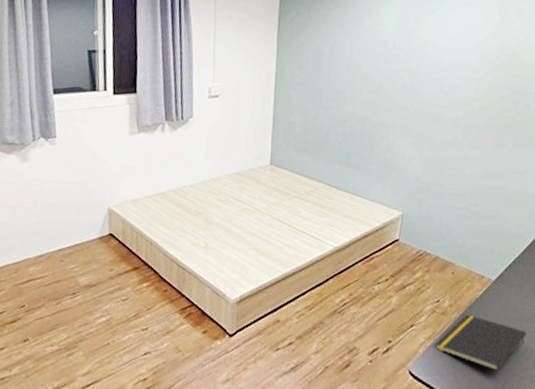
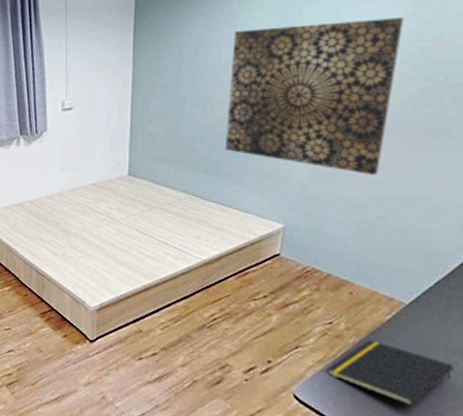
wall art: none [355,33,491,168] -> present [224,18,405,175]

